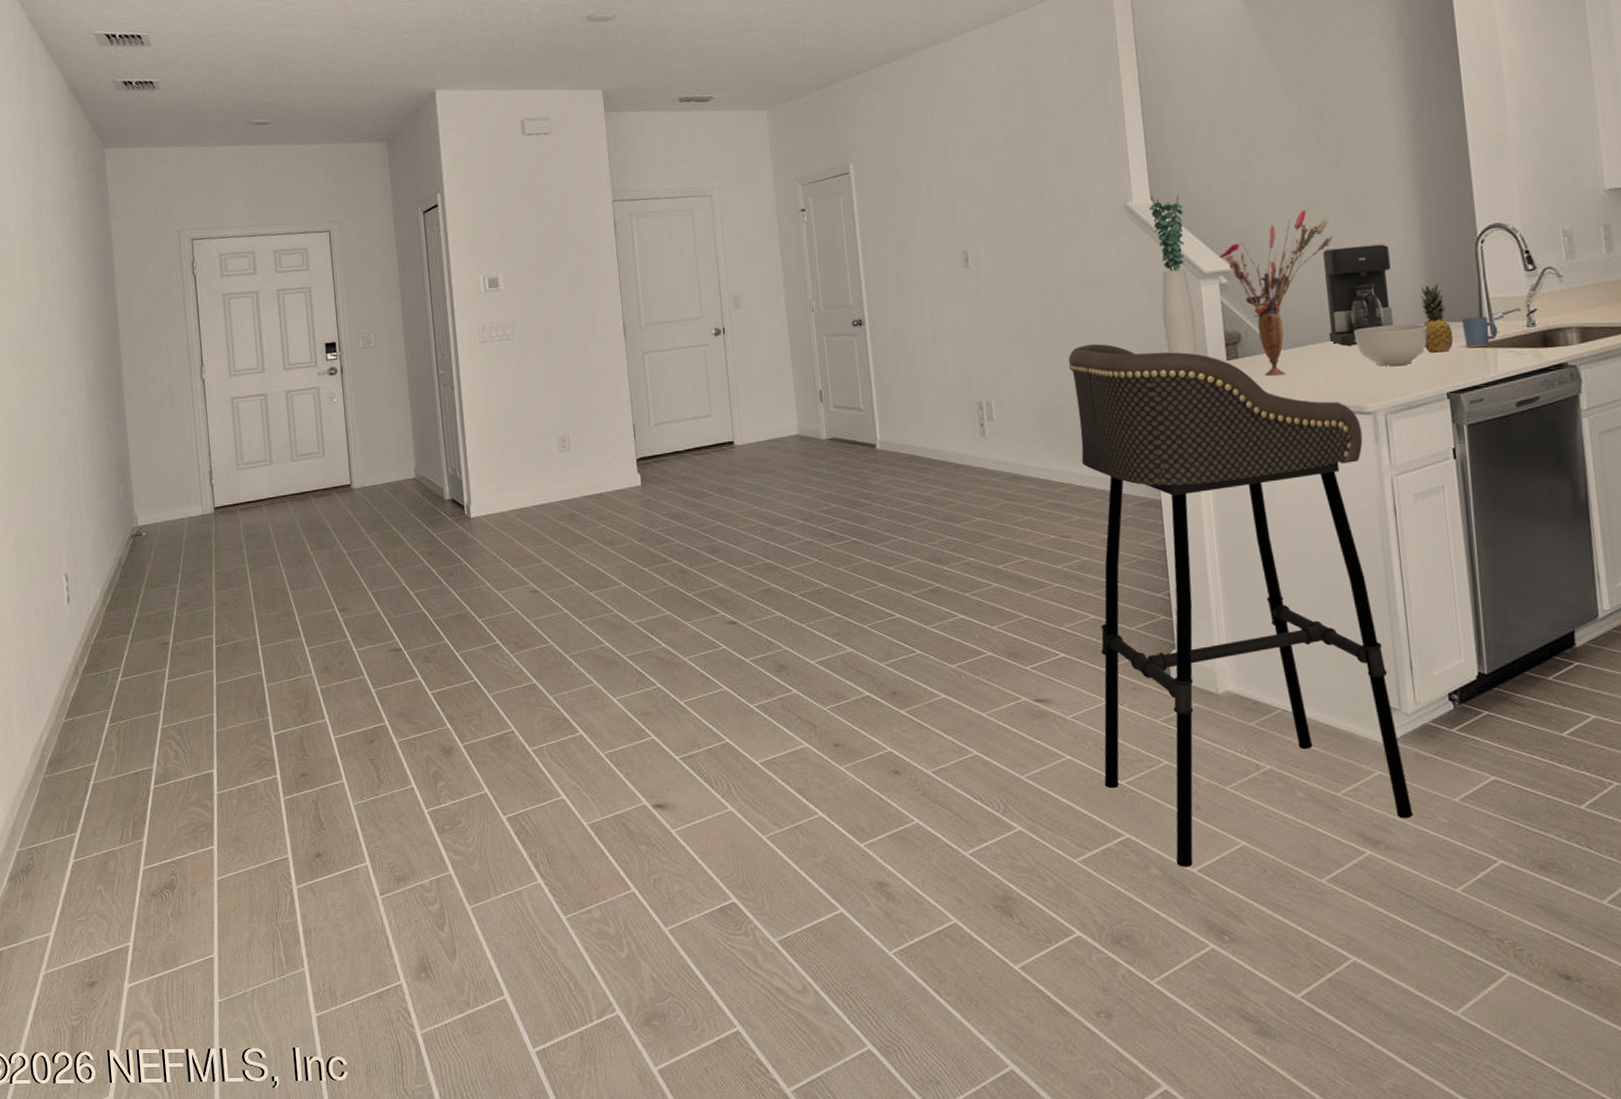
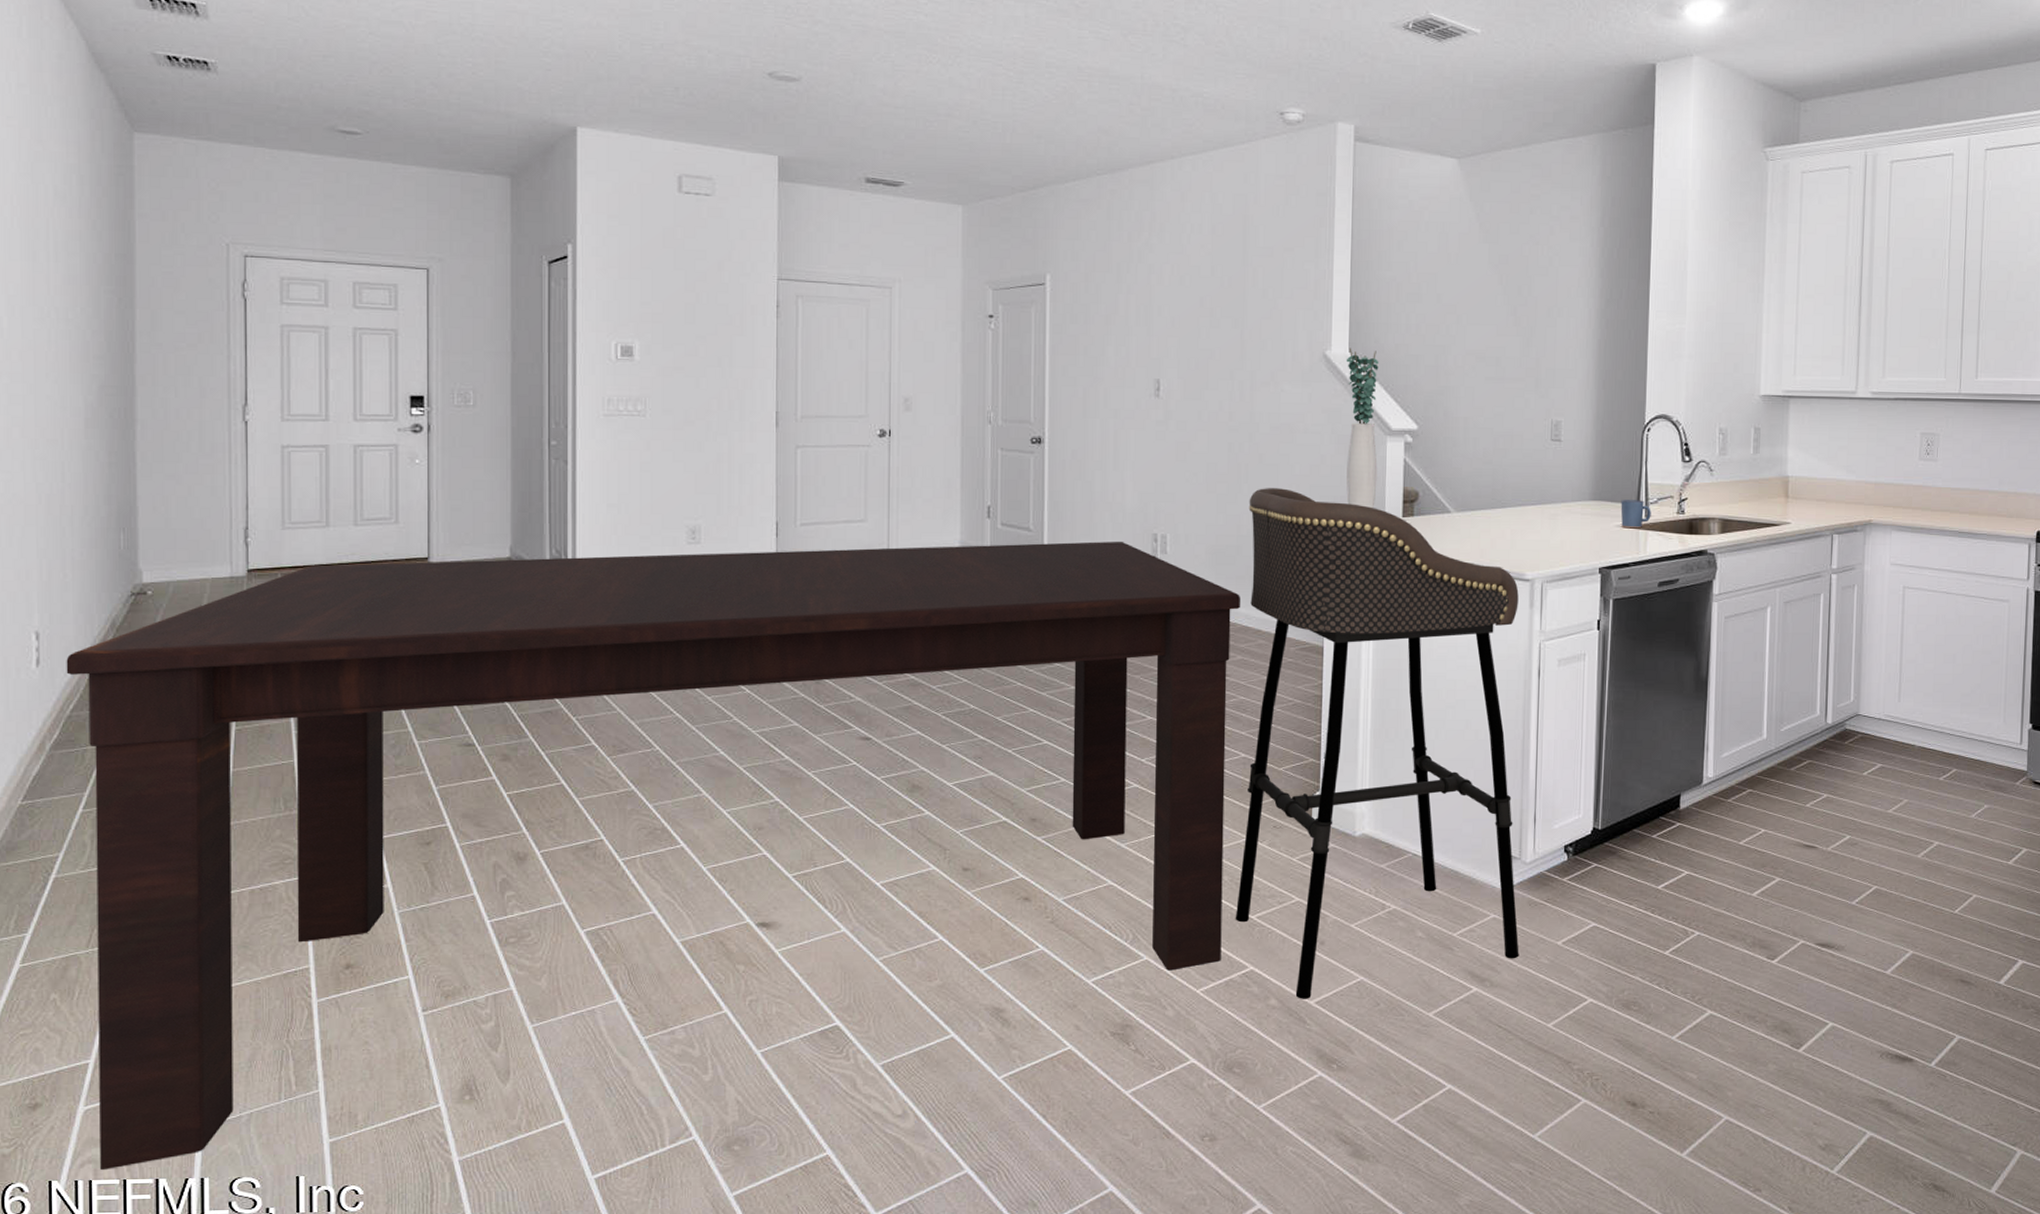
dining table: none [88,412,1095,1041] -> present [66,541,1241,1171]
bouquet: present [1218,209,1333,377] -> none [1407,379,1515,537]
coffee maker: present [1323,244,1394,347] -> none [1500,420,1565,516]
bowl: present [1353,323,1428,367] -> none [1523,498,1590,538]
fruit: present [1420,283,1454,353] -> none [1585,464,1612,529]

